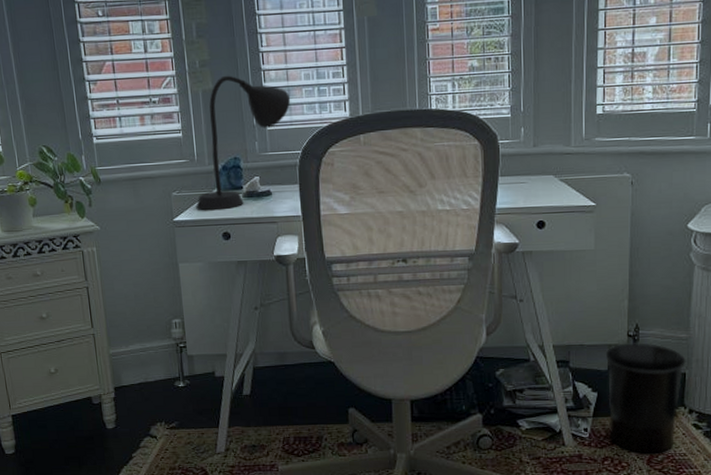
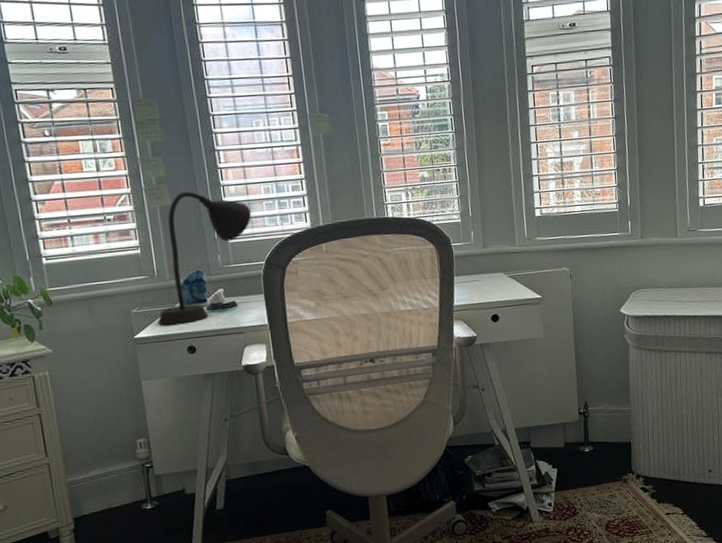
waste bin: present [605,343,687,454] -> none [561,418,631,521]

